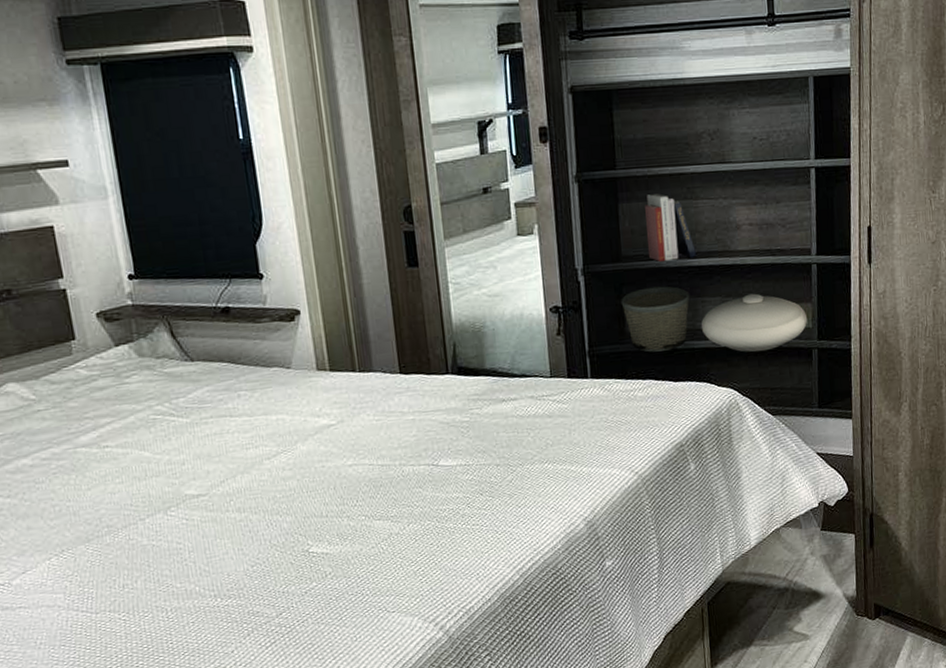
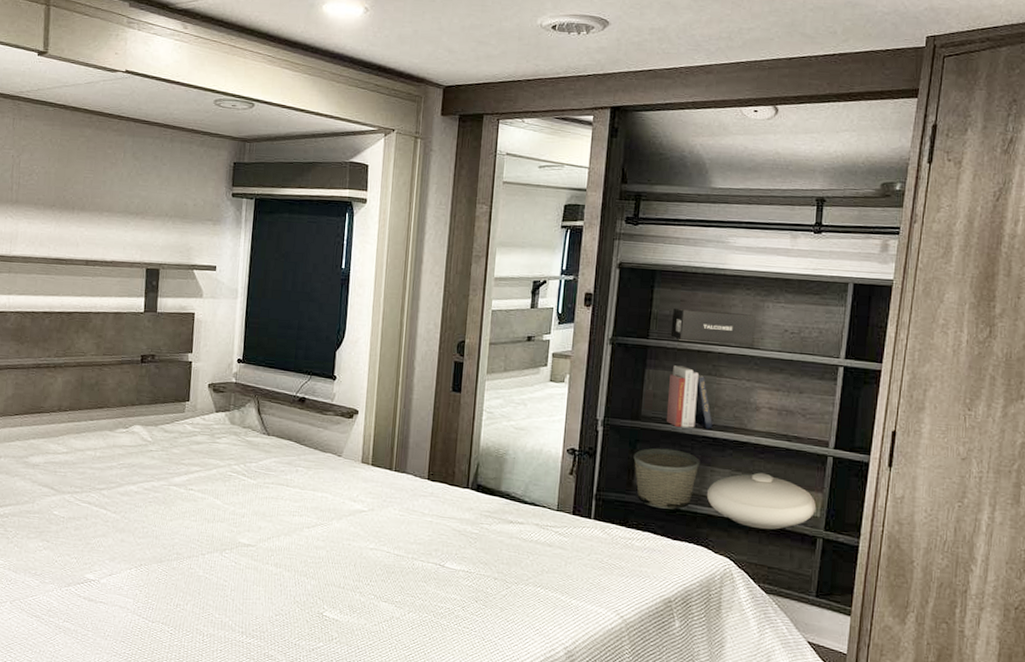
box: none [637,125,724,165] -> present [670,309,756,345]

